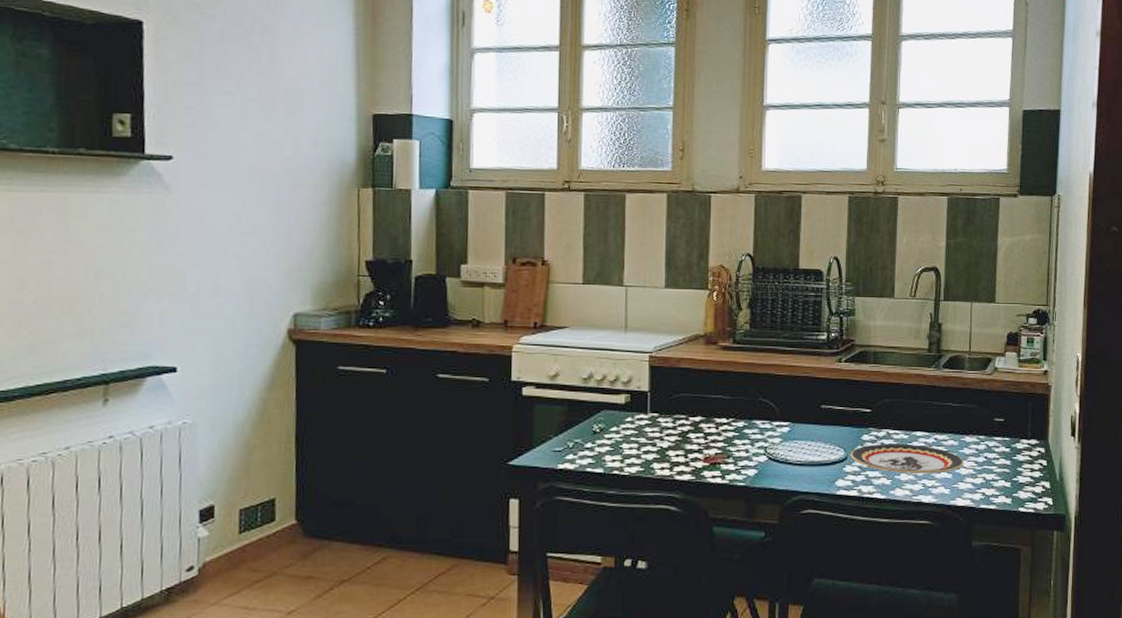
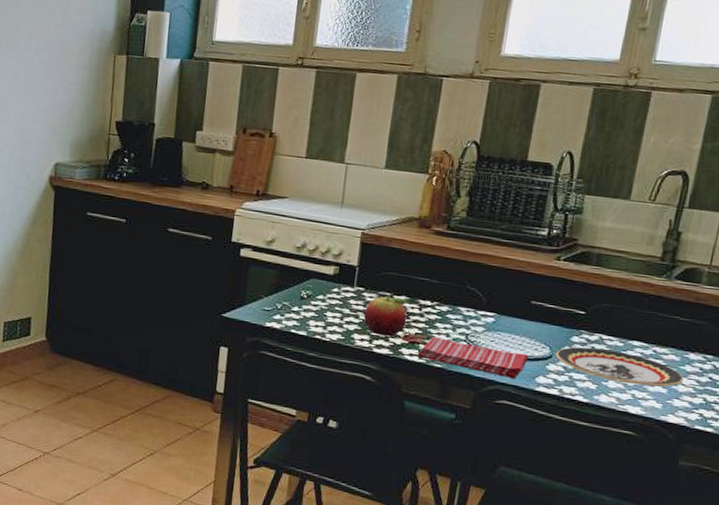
fruit: none [661,417,705,461] -> present [363,295,409,337]
dish towel: none [719,454,826,486] -> present [417,336,529,379]

